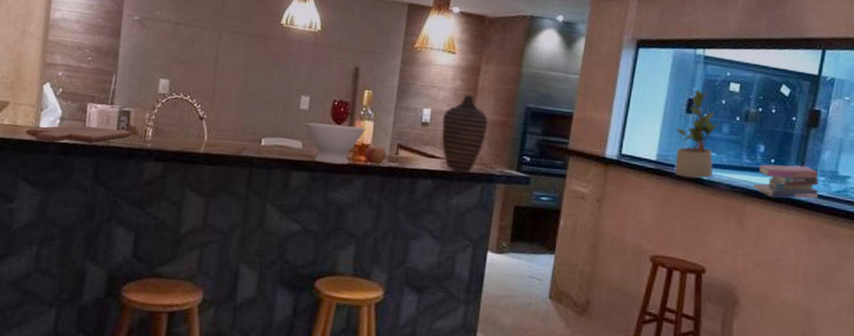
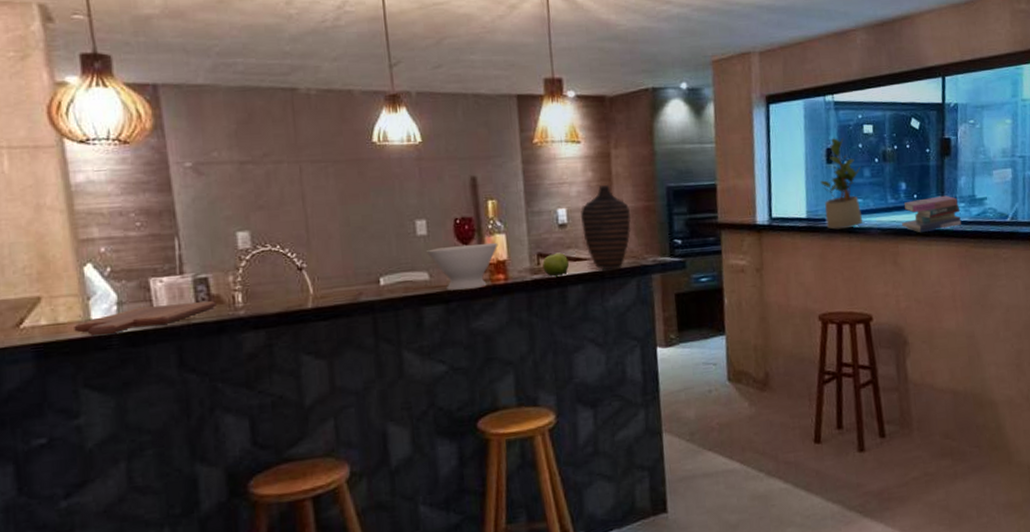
fruit: present [365,143,386,165] -> none [502,258,527,281]
fruit: none [400,146,424,169] -> present [542,252,570,277]

